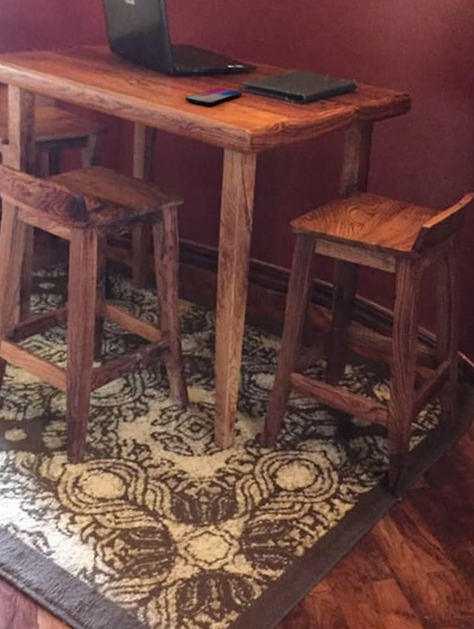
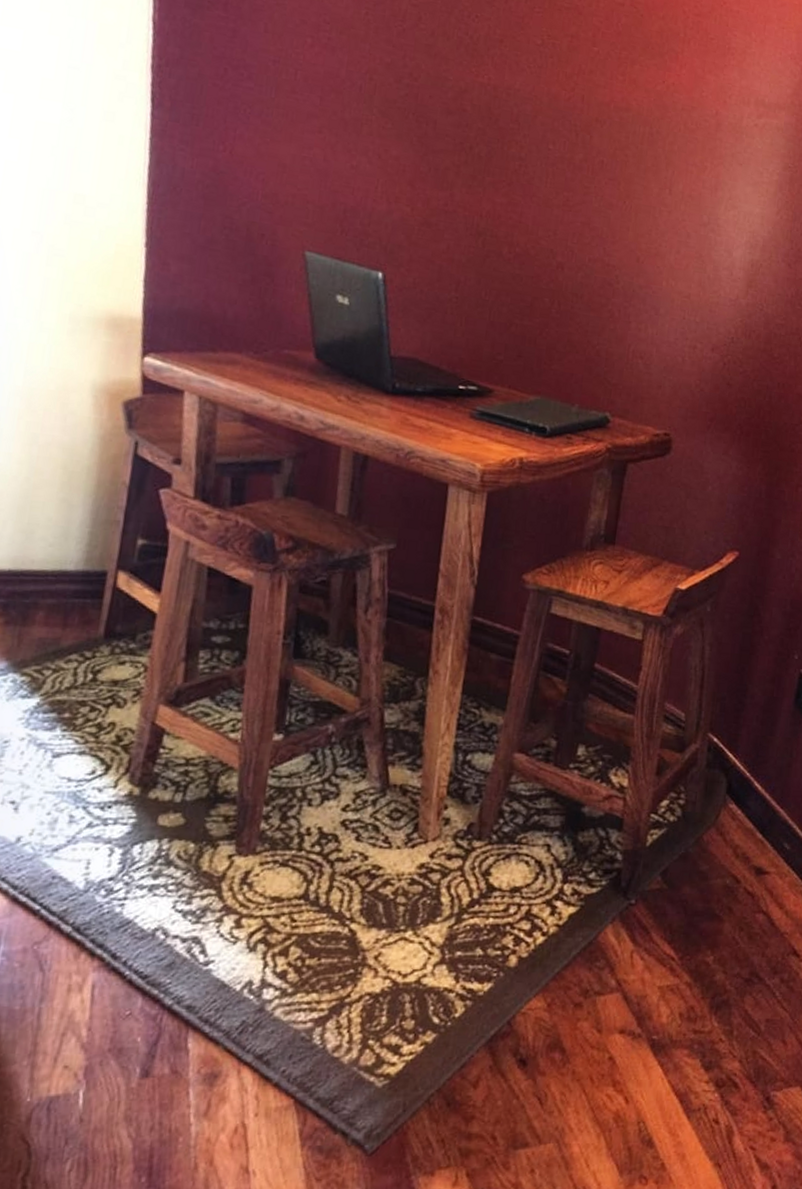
smartphone: present [185,87,242,105] -> none [404,411,474,432]

